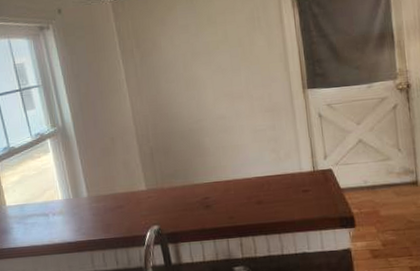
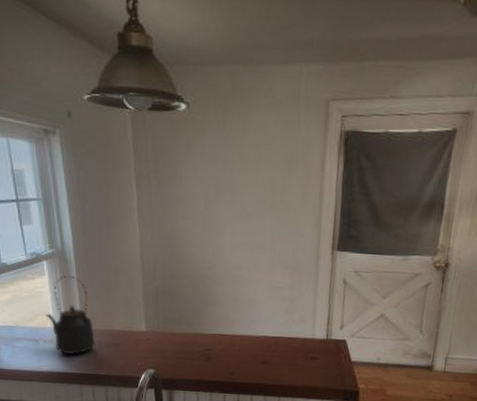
kettle: none [53,149,102,224] -> present [45,276,96,355]

